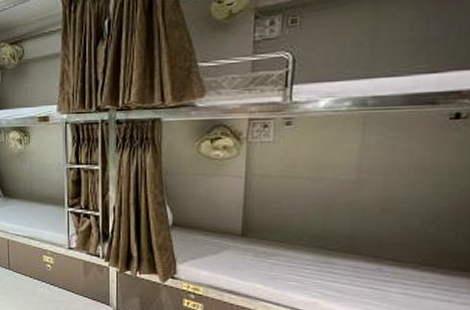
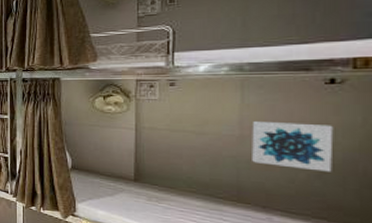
wall art: none [367,163,453,216] -> present [252,120,334,172]

